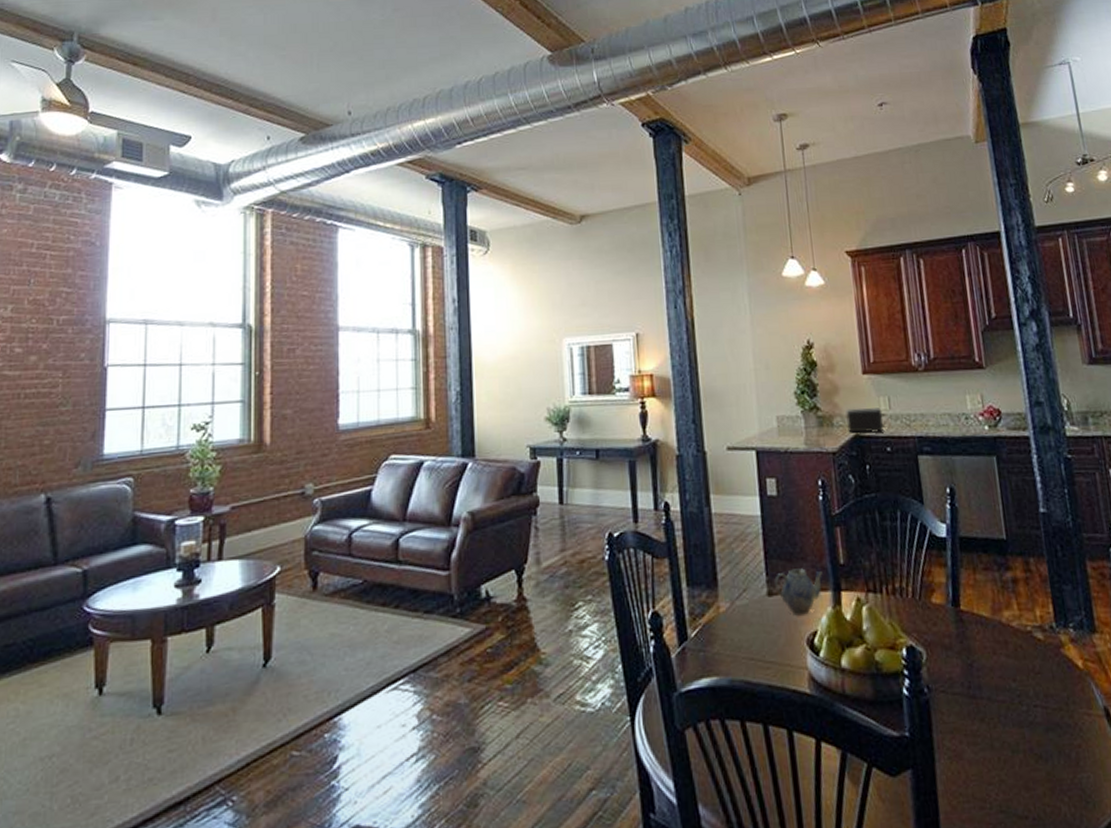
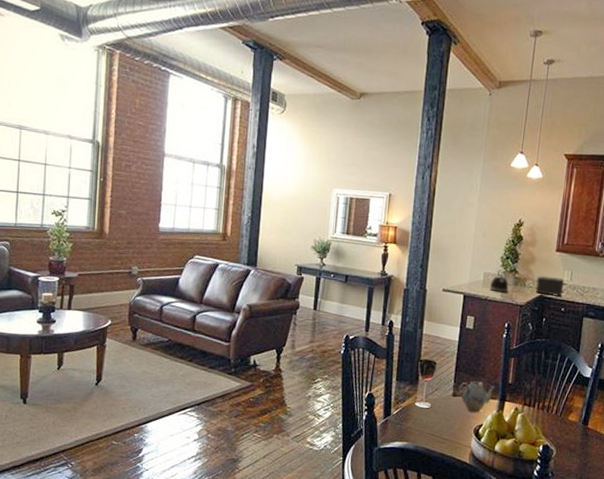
wineglass: none [713,548,743,622] -> present [415,359,437,409]
kettle: none [787,408,813,440] -> present [489,269,509,293]

